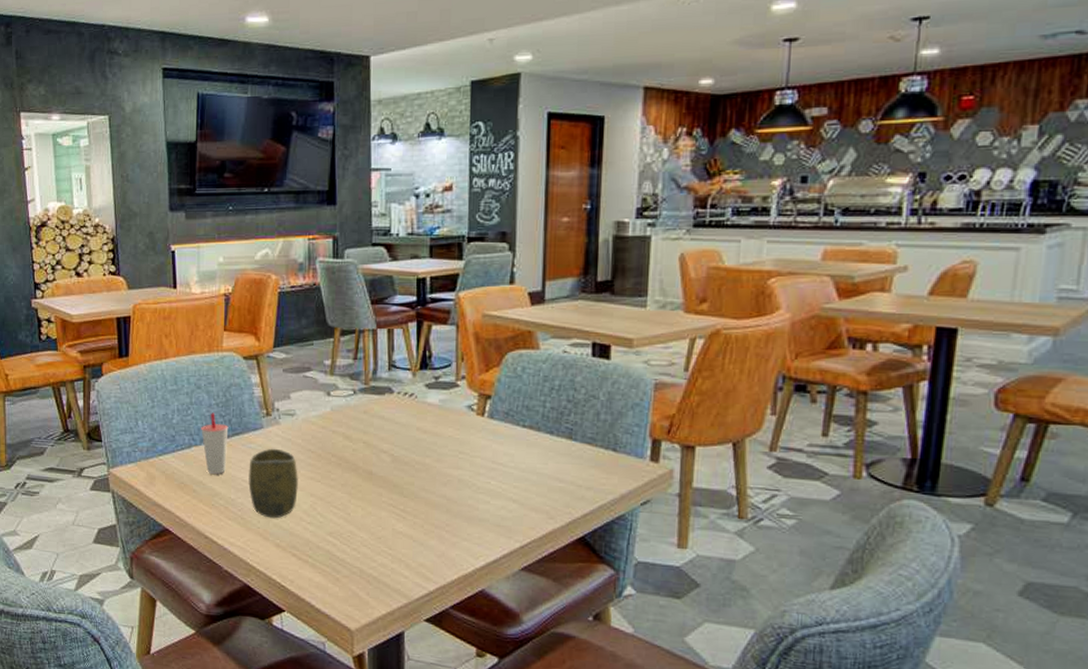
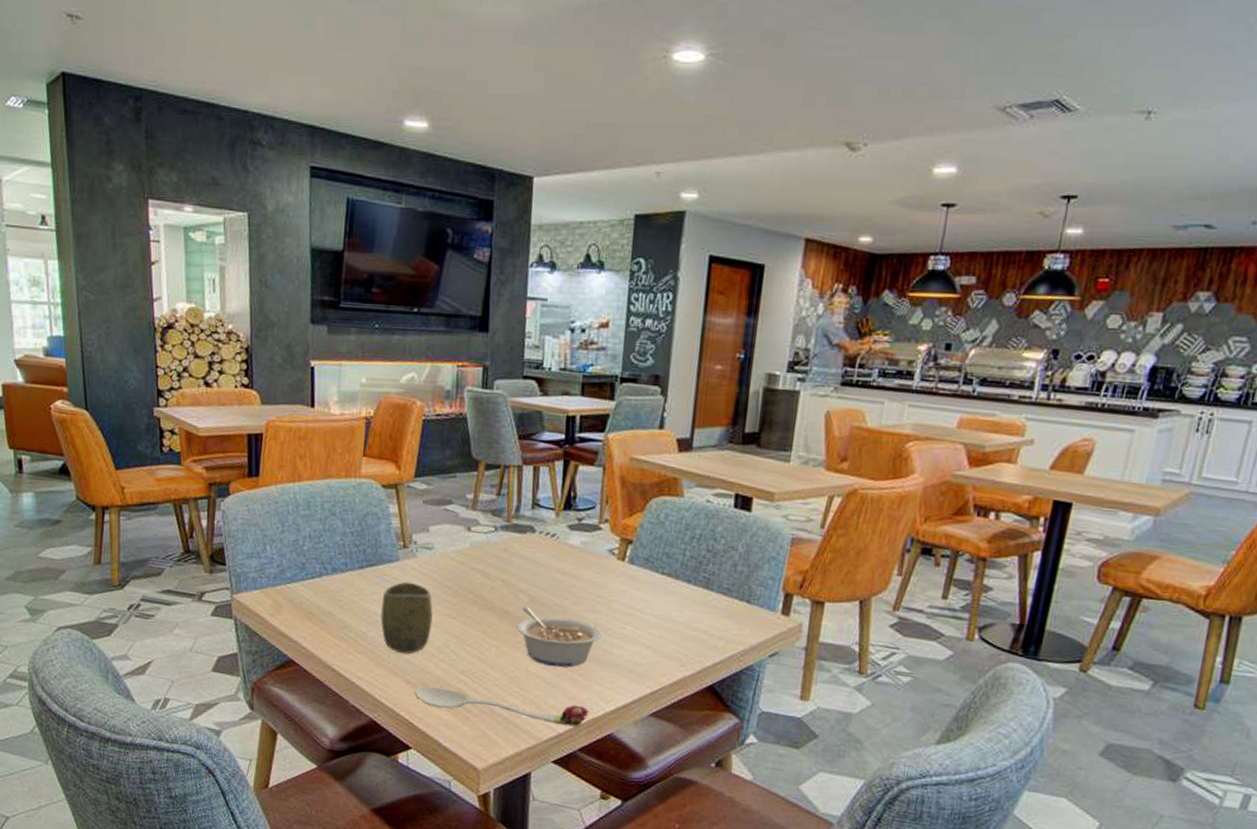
cup: present [201,412,229,475] -> none [333,541,363,606]
spoon: none [284,549,459,585] -> present [414,686,590,727]
legume: none [380,467,466,525] -> present [516,607,601,668]

